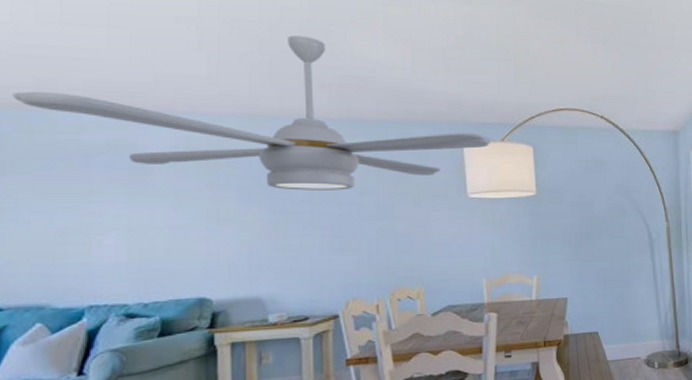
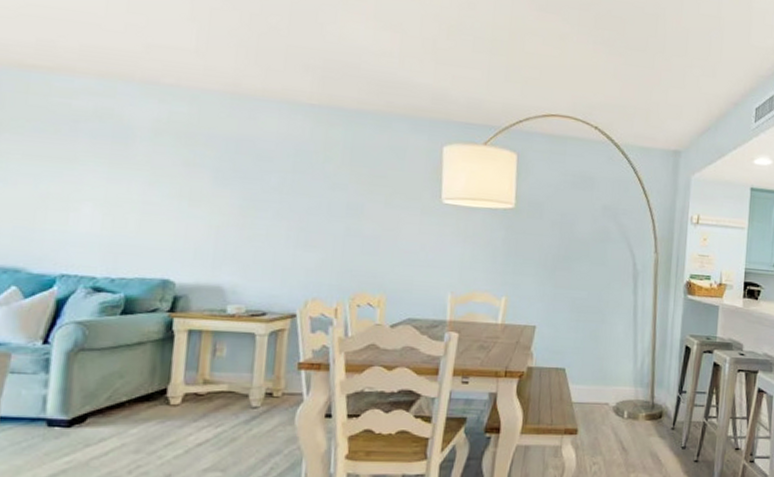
ceiling fan: present [13,35,490,190] -> none [15,12,472,182]

